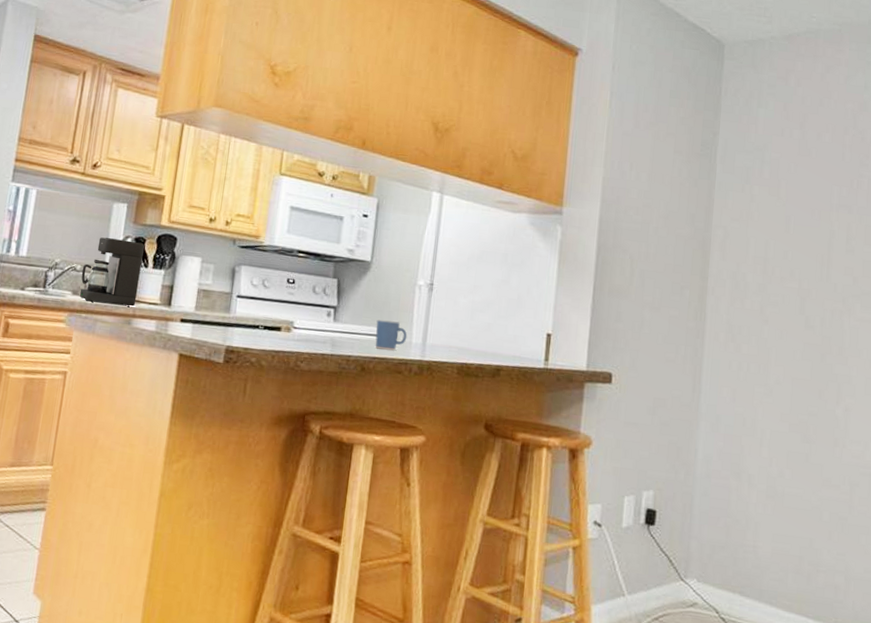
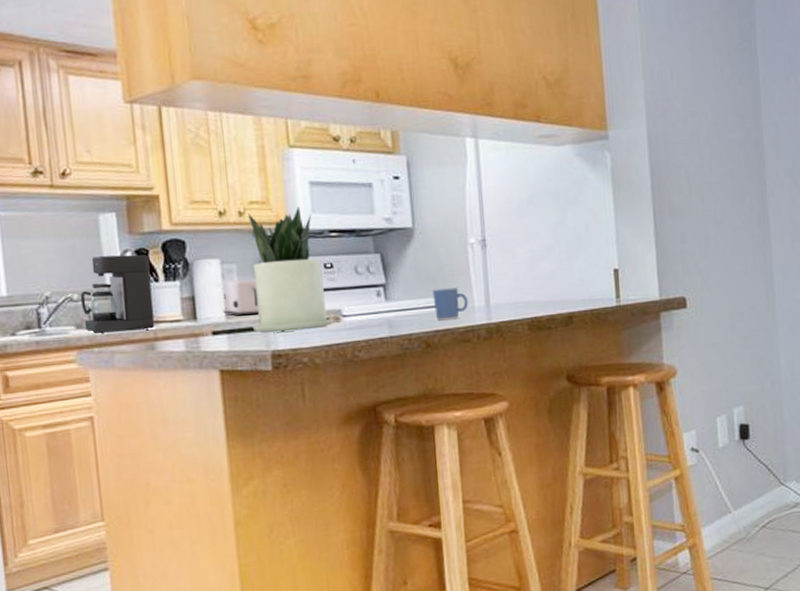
toaster: none [193,277,227,312] -> present [221,278,259,316]
planter: none [215,223,287,335] -> present [248,207,334,333]

